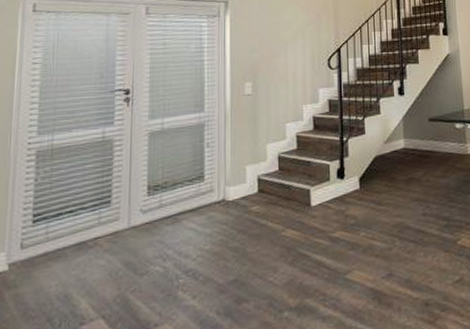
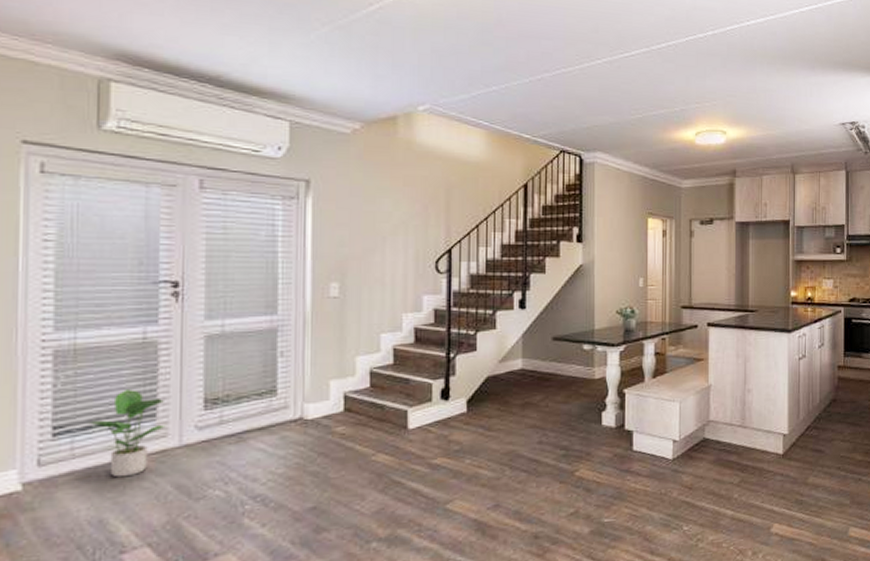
potted plant: none [58,181,118,257] -> present [86,389,166,478]

